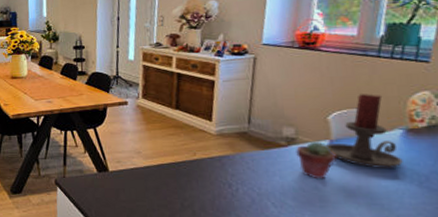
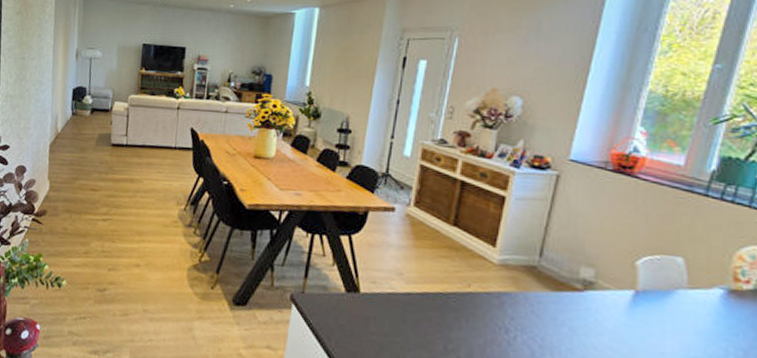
potted succulent: present [296,141,336,178] -> none [593,289,640,337]
candle holder: present [327,94,403,168] -> none [631,238,719,336]

